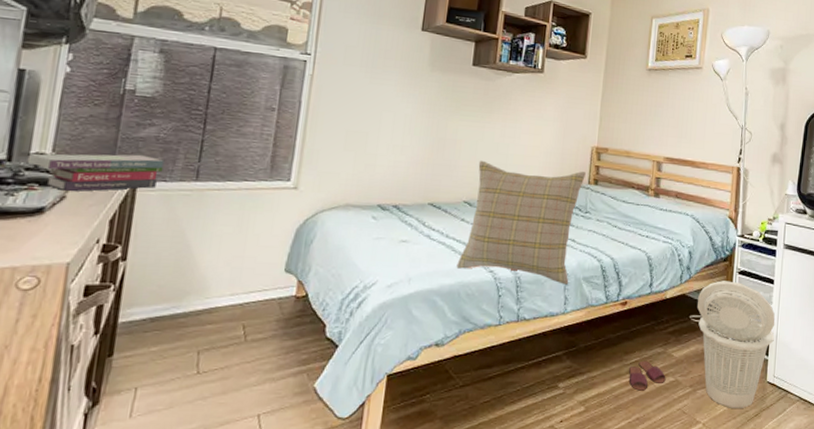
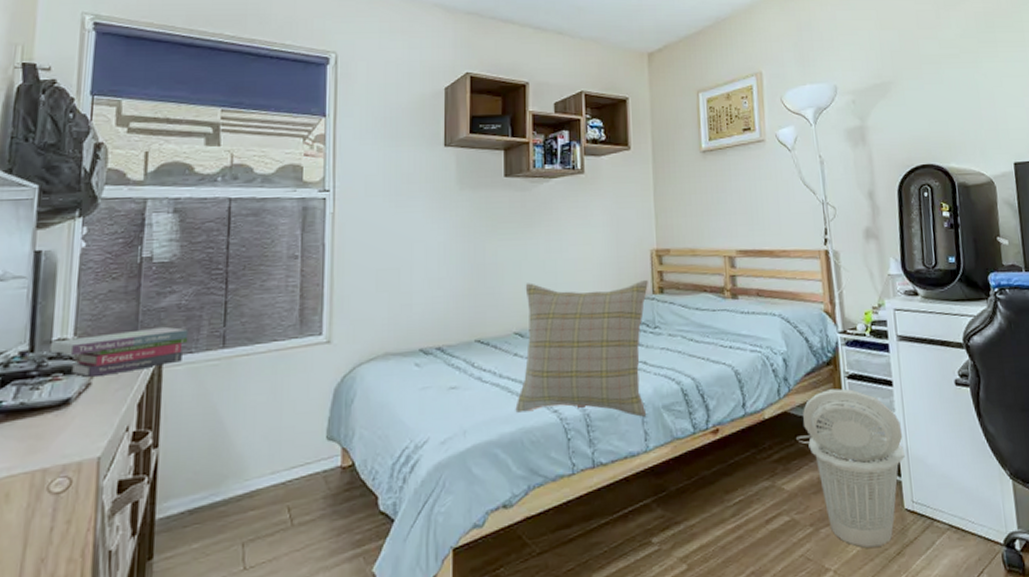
slippers: present [629,360,666,391] -> none [733,498,780,538]

